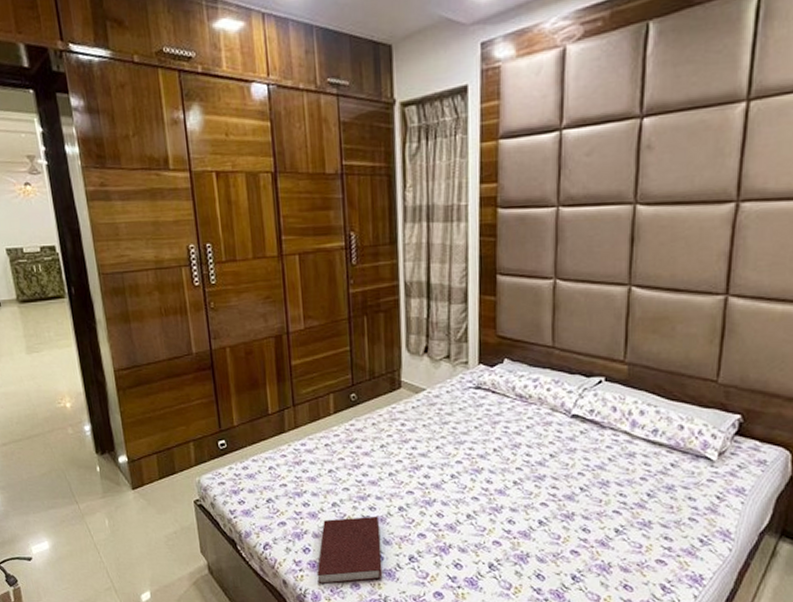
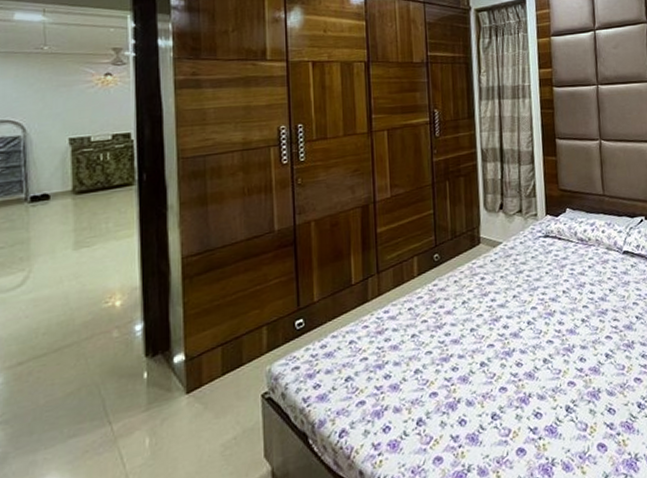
notebook: present [317,516,383,585] -> none [397,376,466,468]

